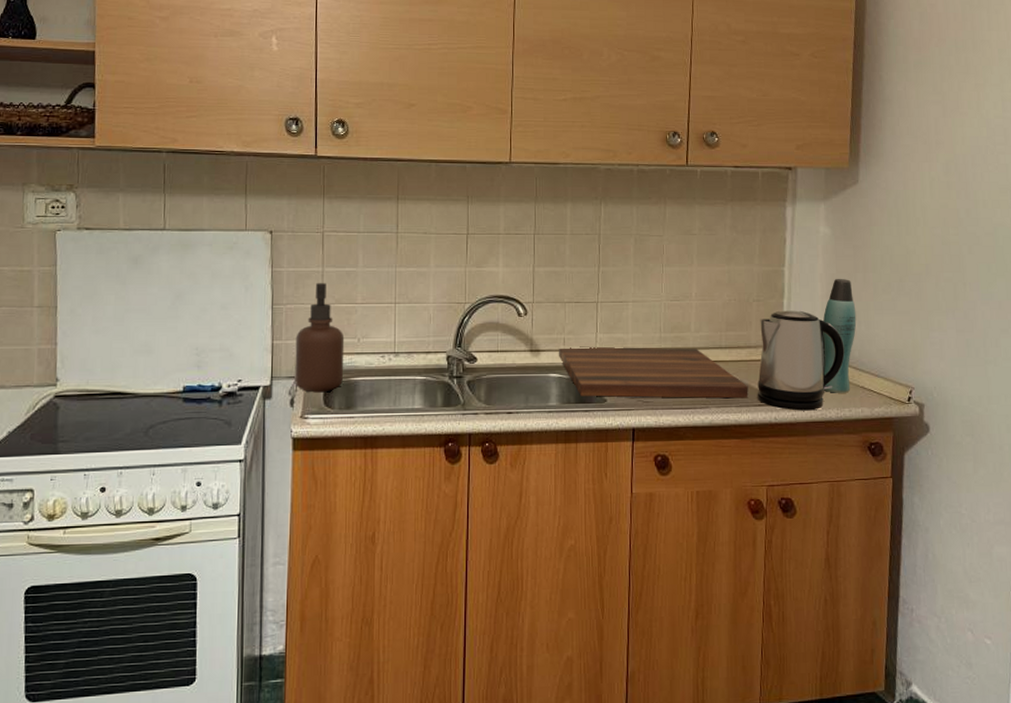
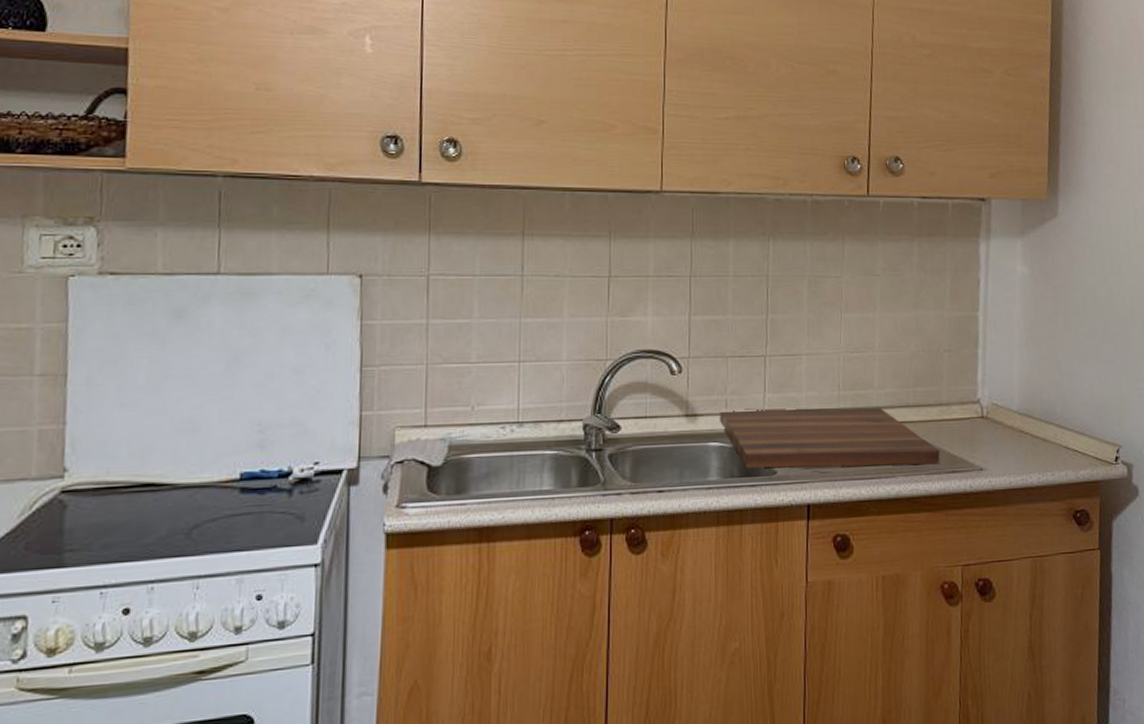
soap dispenser: present [295,283,345,393] -> none [389,338,455,476]
kettle: present [757,310,845,411] -> none [949,361,1046,477]
bottle: present [823,278,857,393] -> none [1022,323,1059,455]

